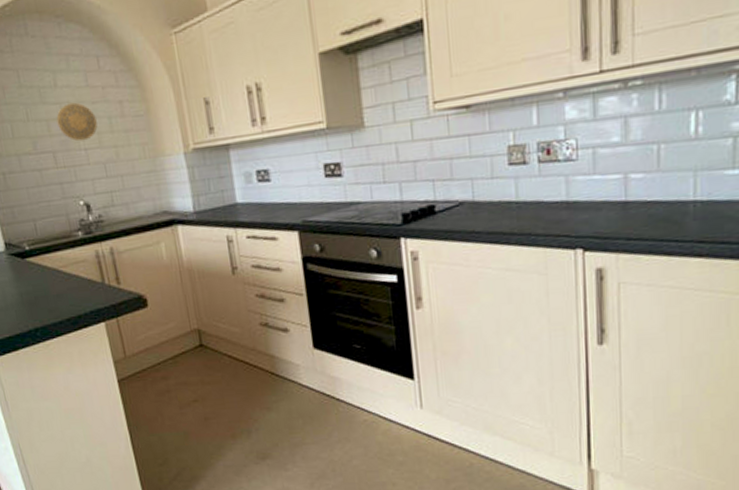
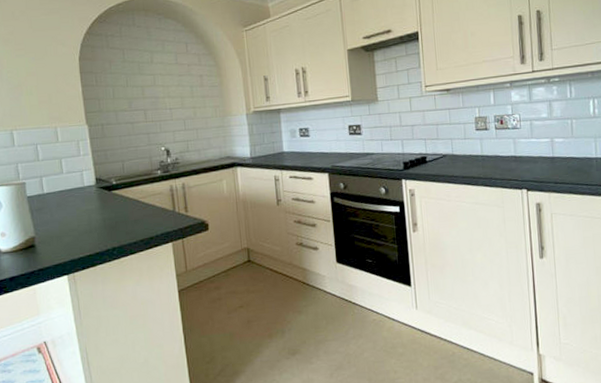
decorative plate: present [56,102,98,142] -> none [150,74,182,103]

